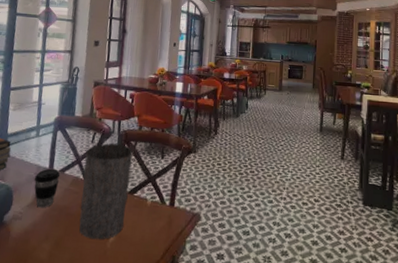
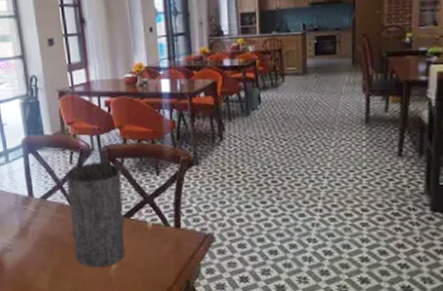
coffee cup: present [34,168,61,208] -> none [15,196,43,239]

